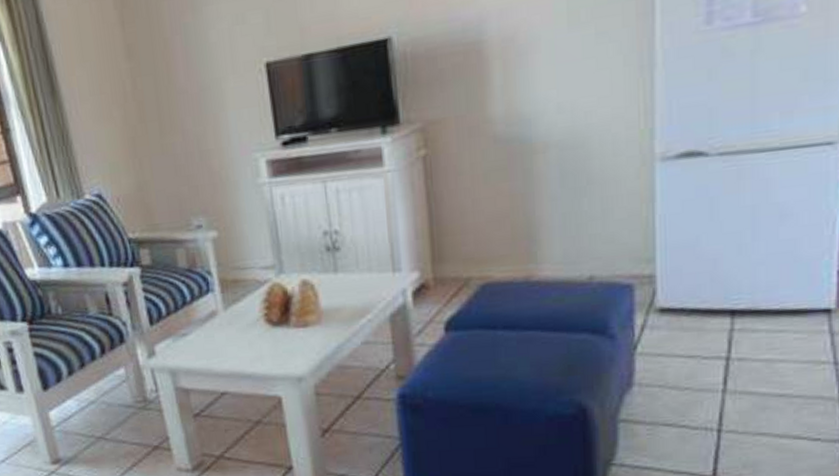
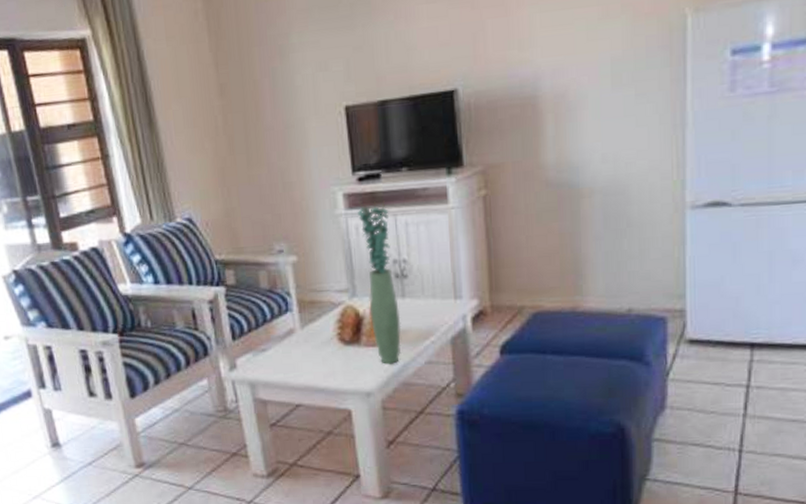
vase: none [283,166,335,346] -> present [358,201,401,364]

